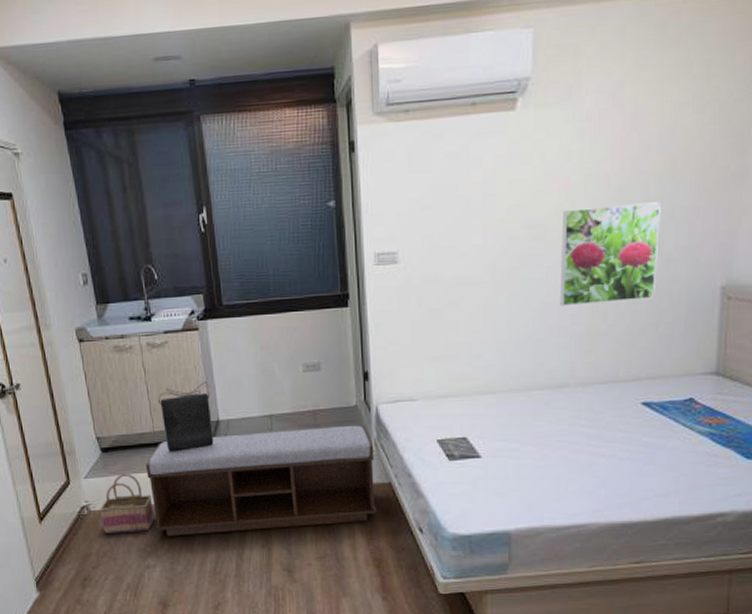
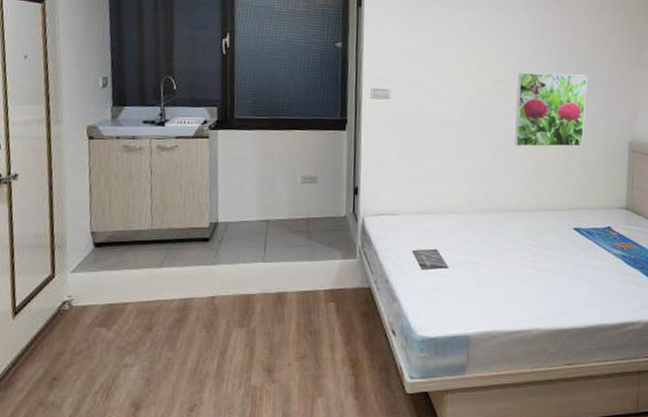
basket: present [99,474,156,534] -> none [82,269,141,330]
bench: present [146,425,376,537] -> none [138,233,358,335]
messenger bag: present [158,382,214,452] -> none [161,186,213,250]

